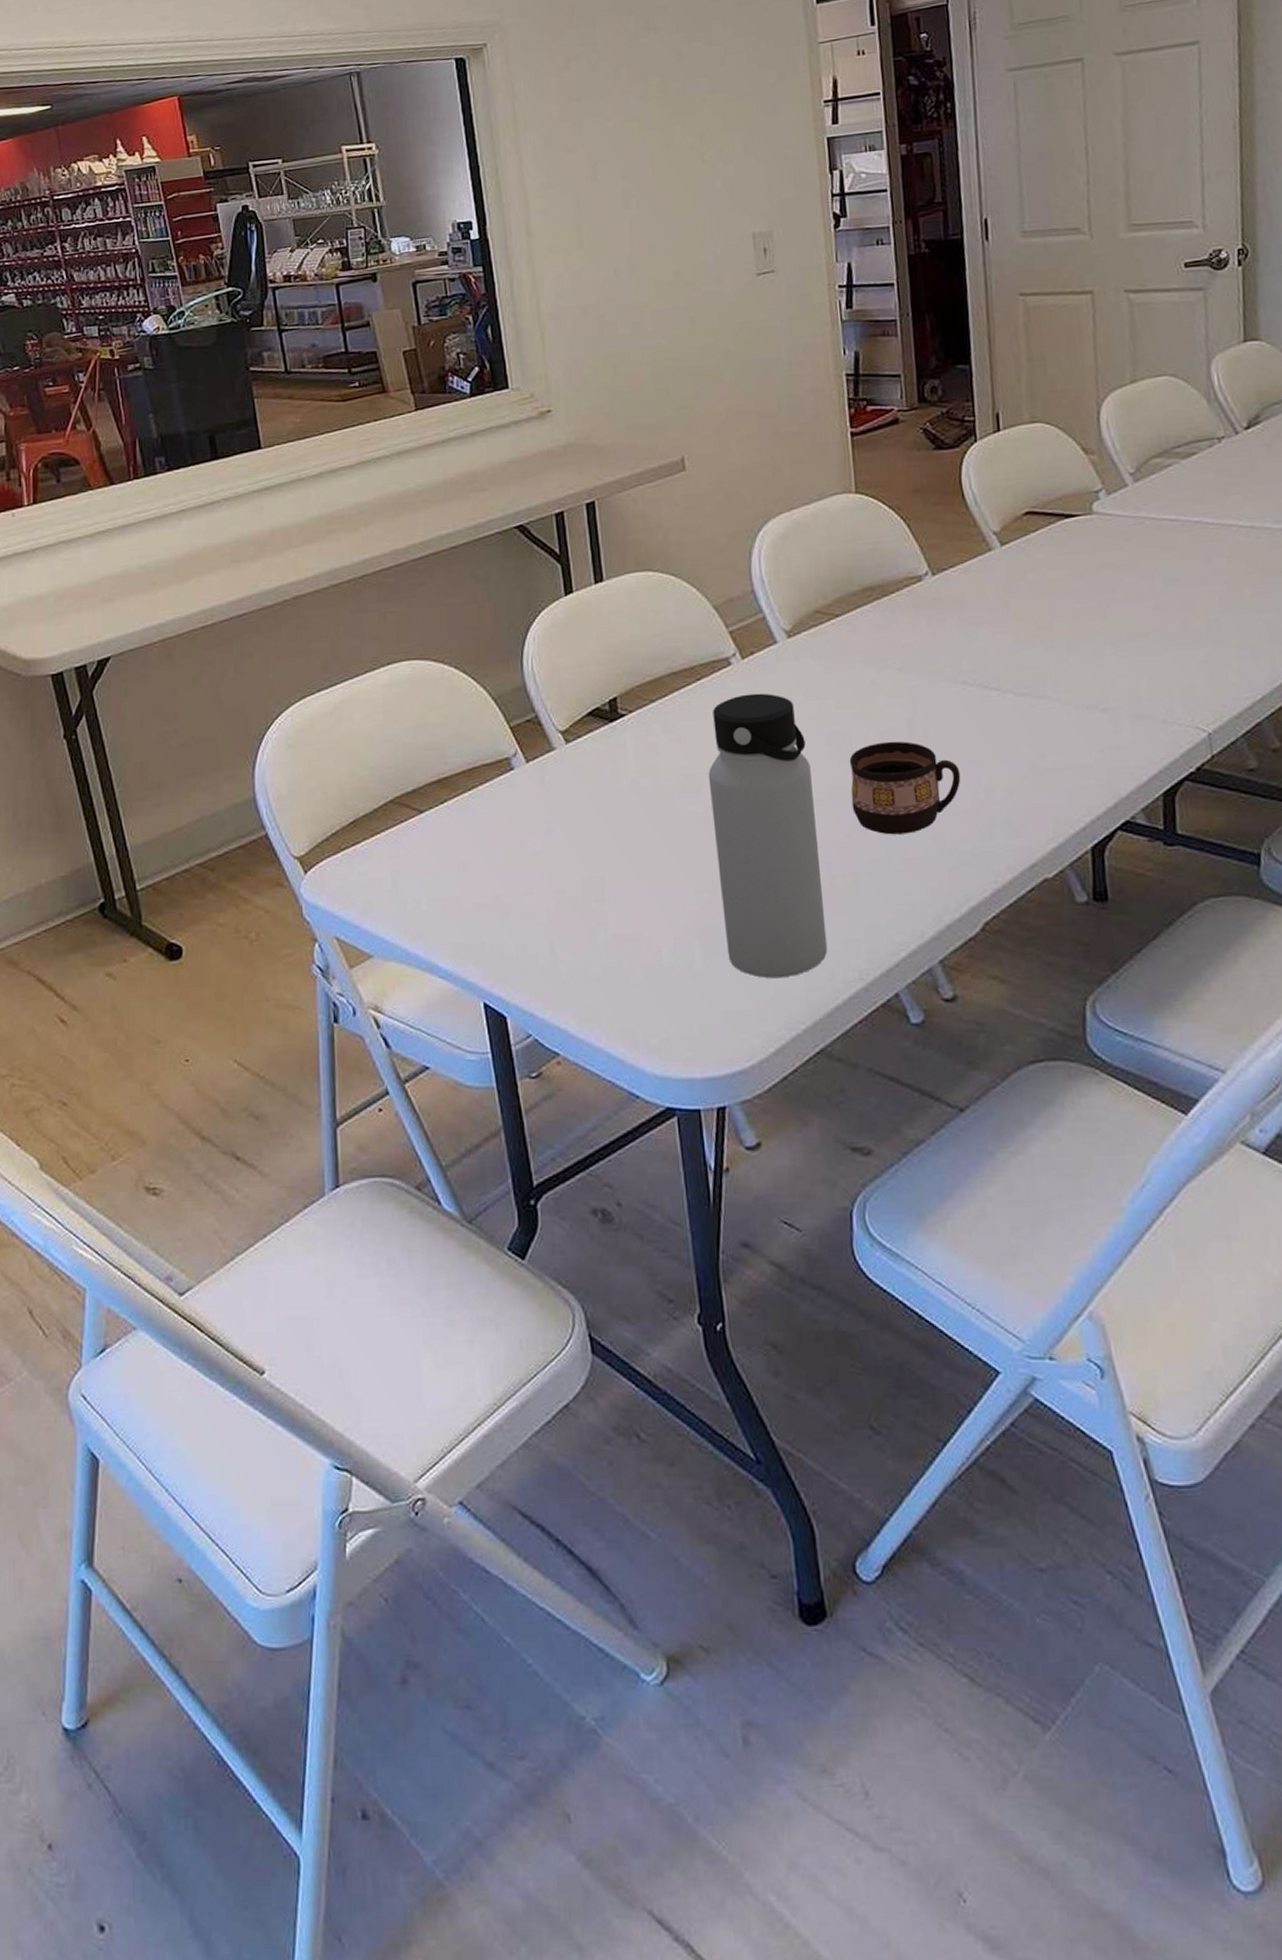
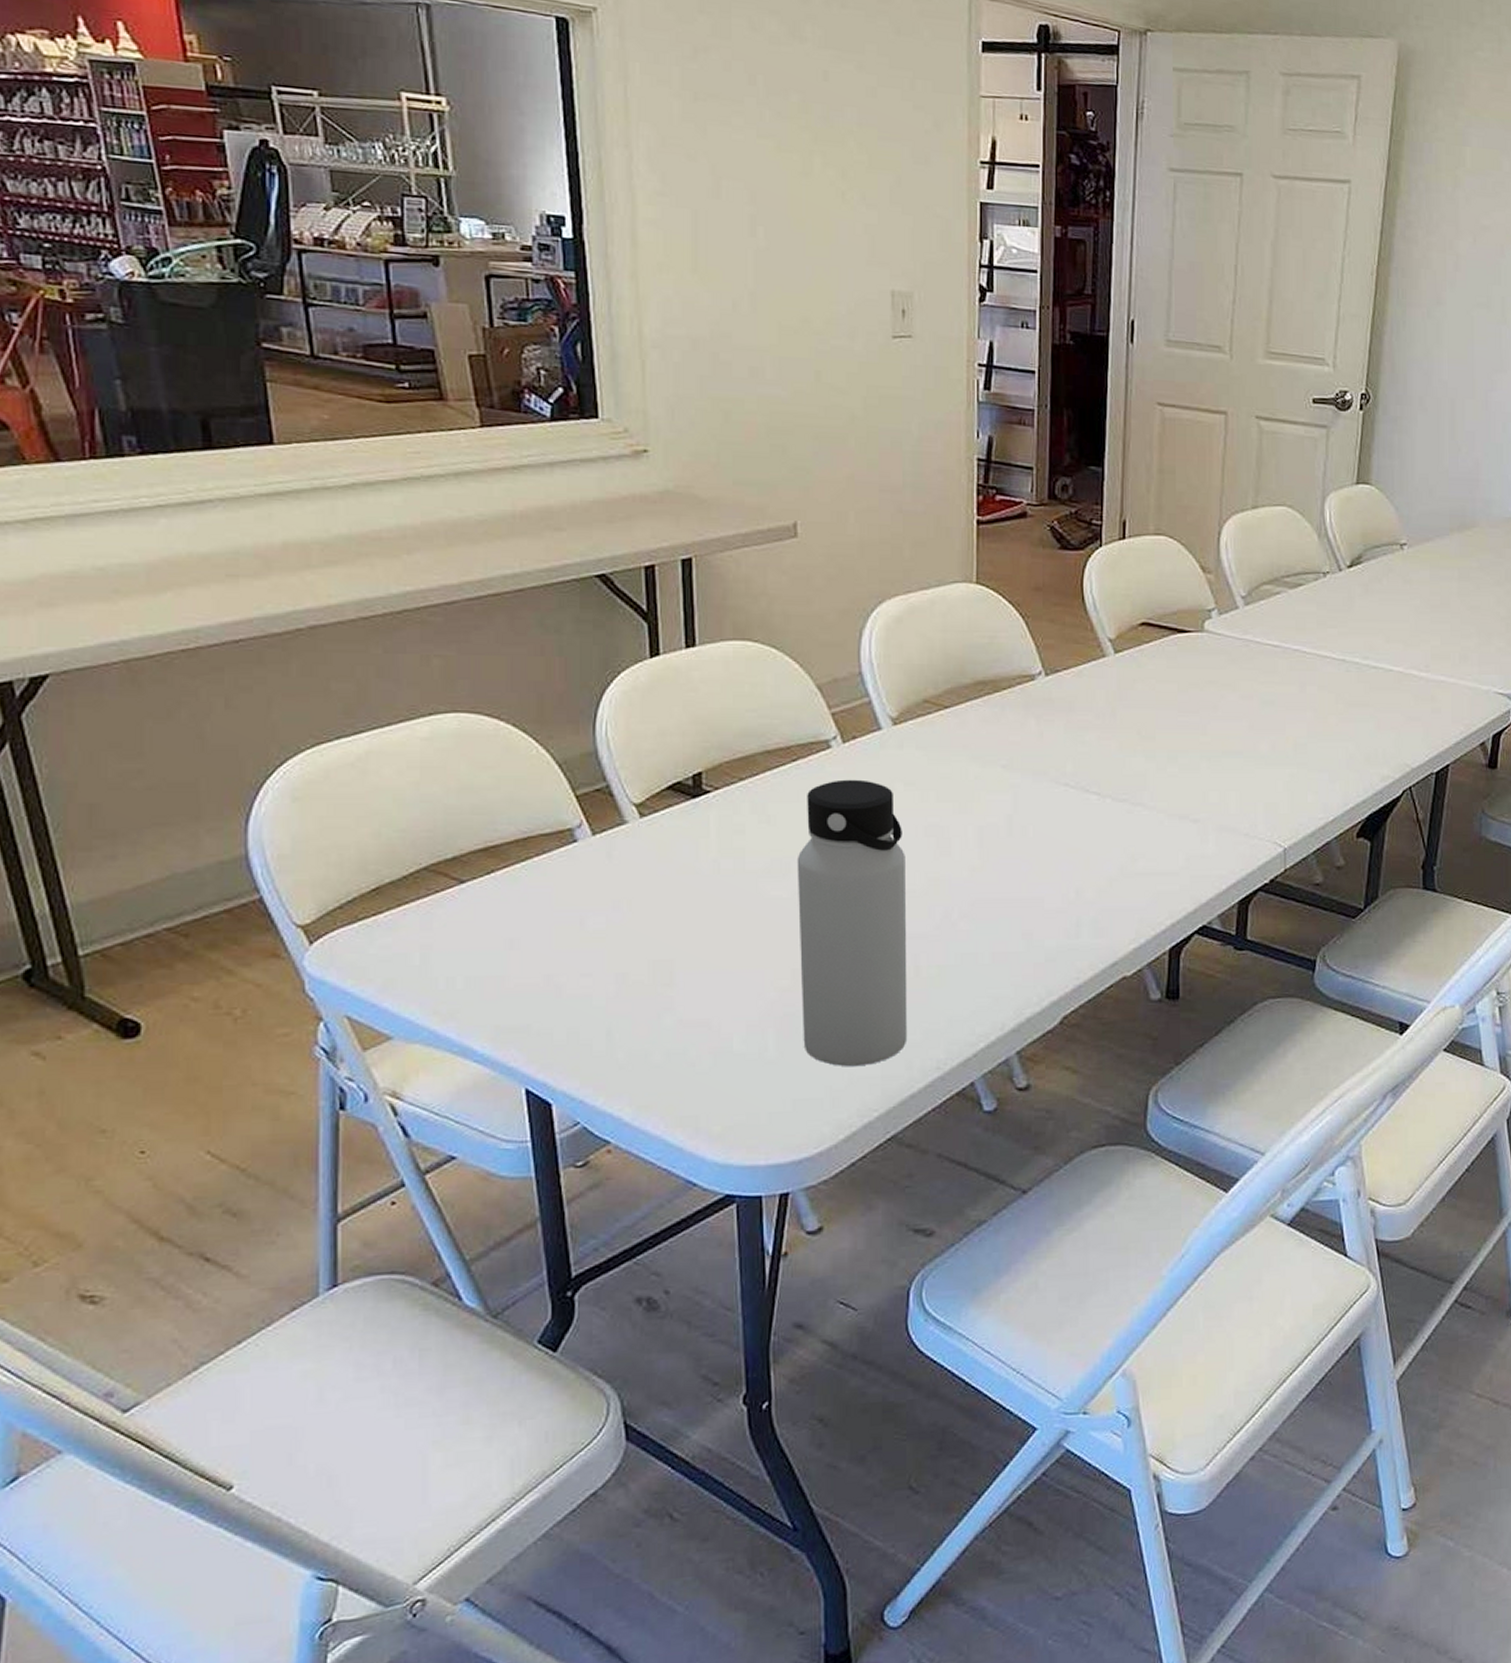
cup: present [849,741,961,835] -> none [944,837,1054,929]

